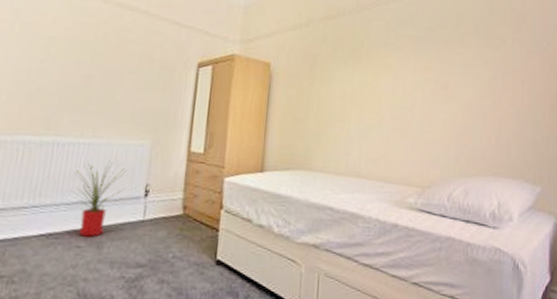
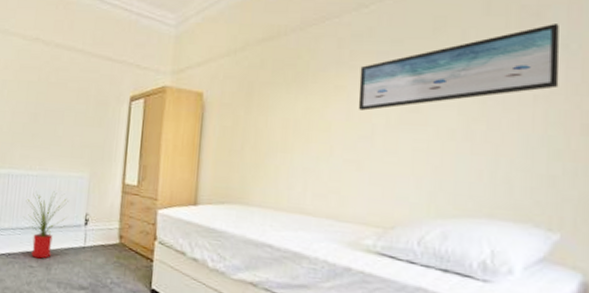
wall art: none [402,25,537,86] -> present [358,24,560,111]

